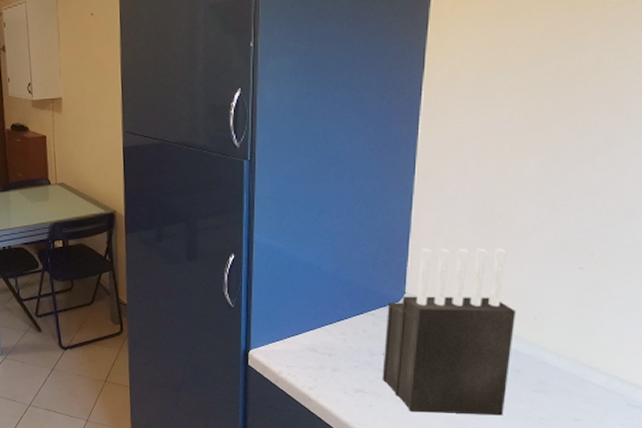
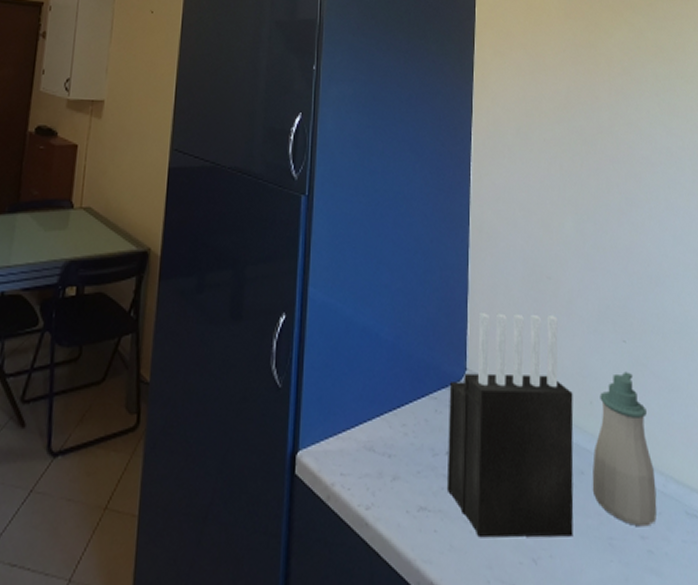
soap bottle: none [527,294,598,412] -> present [592,372,657,527]

